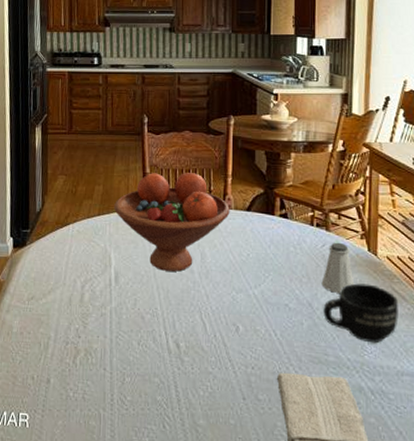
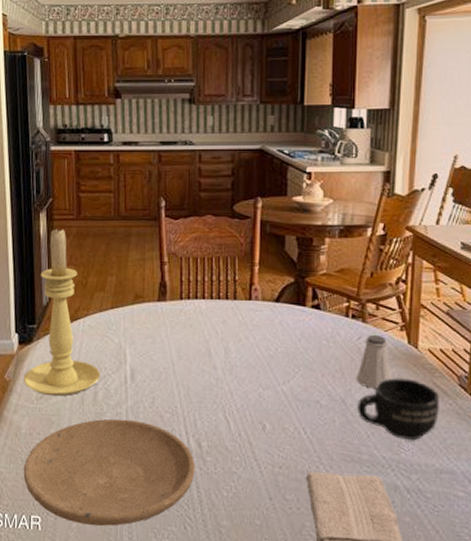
plate: none [13,319,174,425] -> present [23,419,195,527]
candle holder: none [16,140,87,298] -> present [23,227,100,397]
fruit bowl: present [114,173,230,272] -> none [129,261,257,368]

